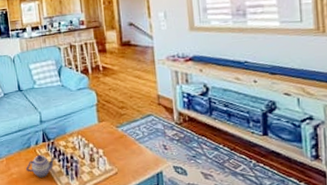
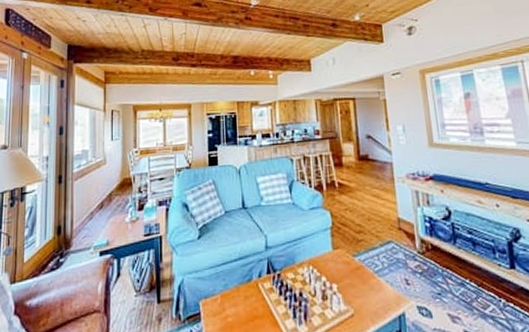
teapot: present [25,155,56,178] -> none [244,290,282,322]

